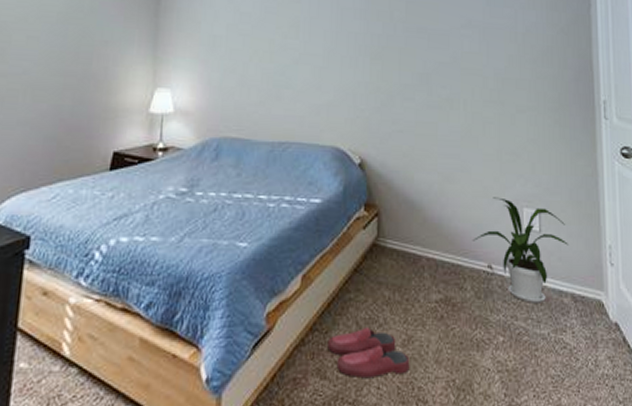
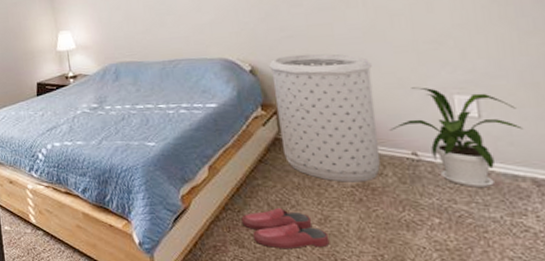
laundry basket: none [378,151,465,297] -> present [269,53,380,182]

